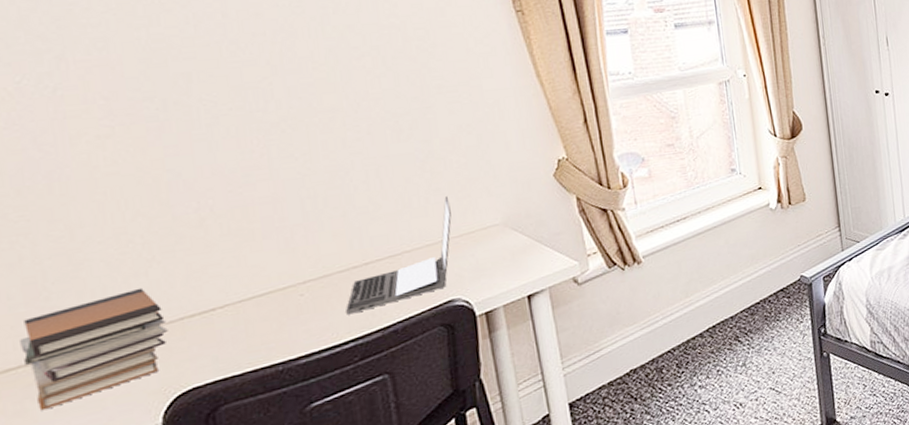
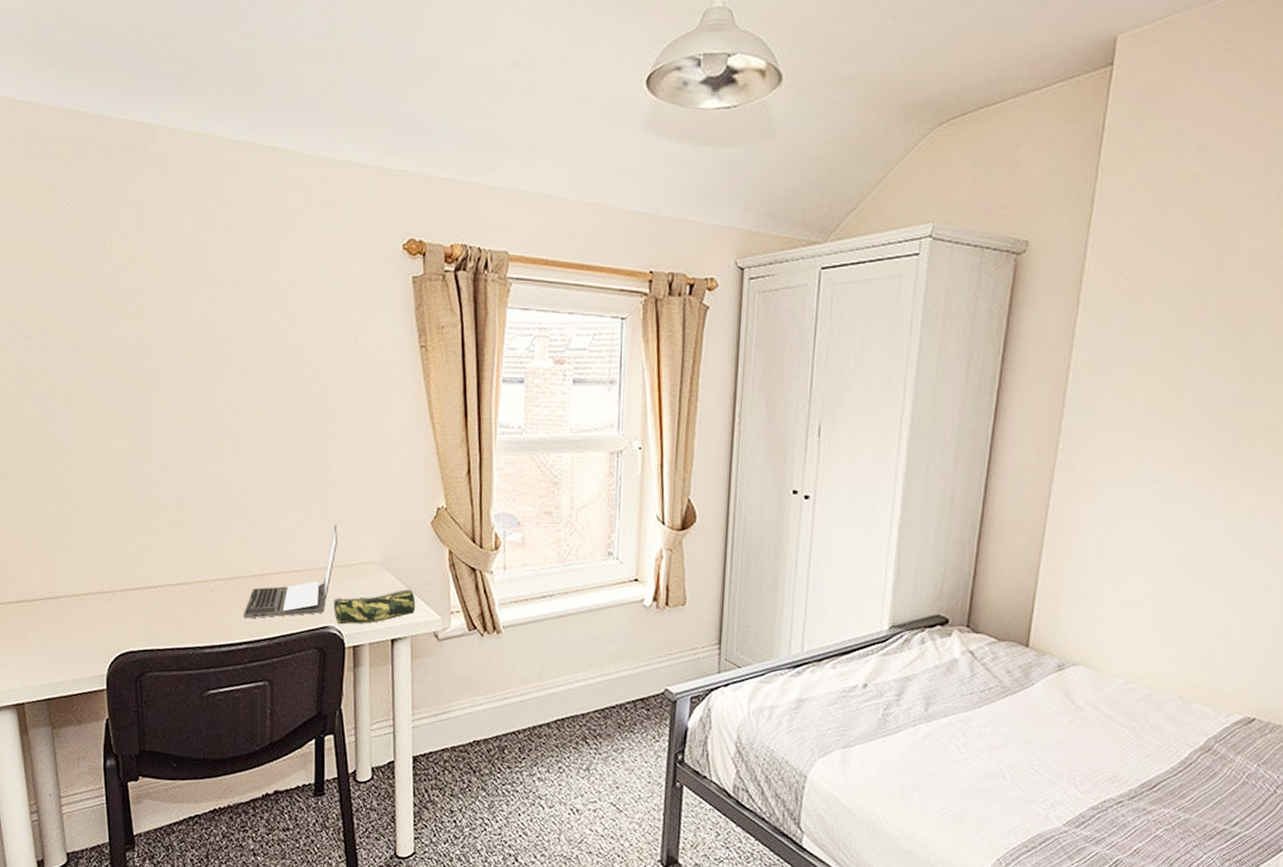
book stack: present [20,287,168,411] -> none [28,556,119,641]
pencil case: none [455,242,550,295] -> present [333,589,416,625]

